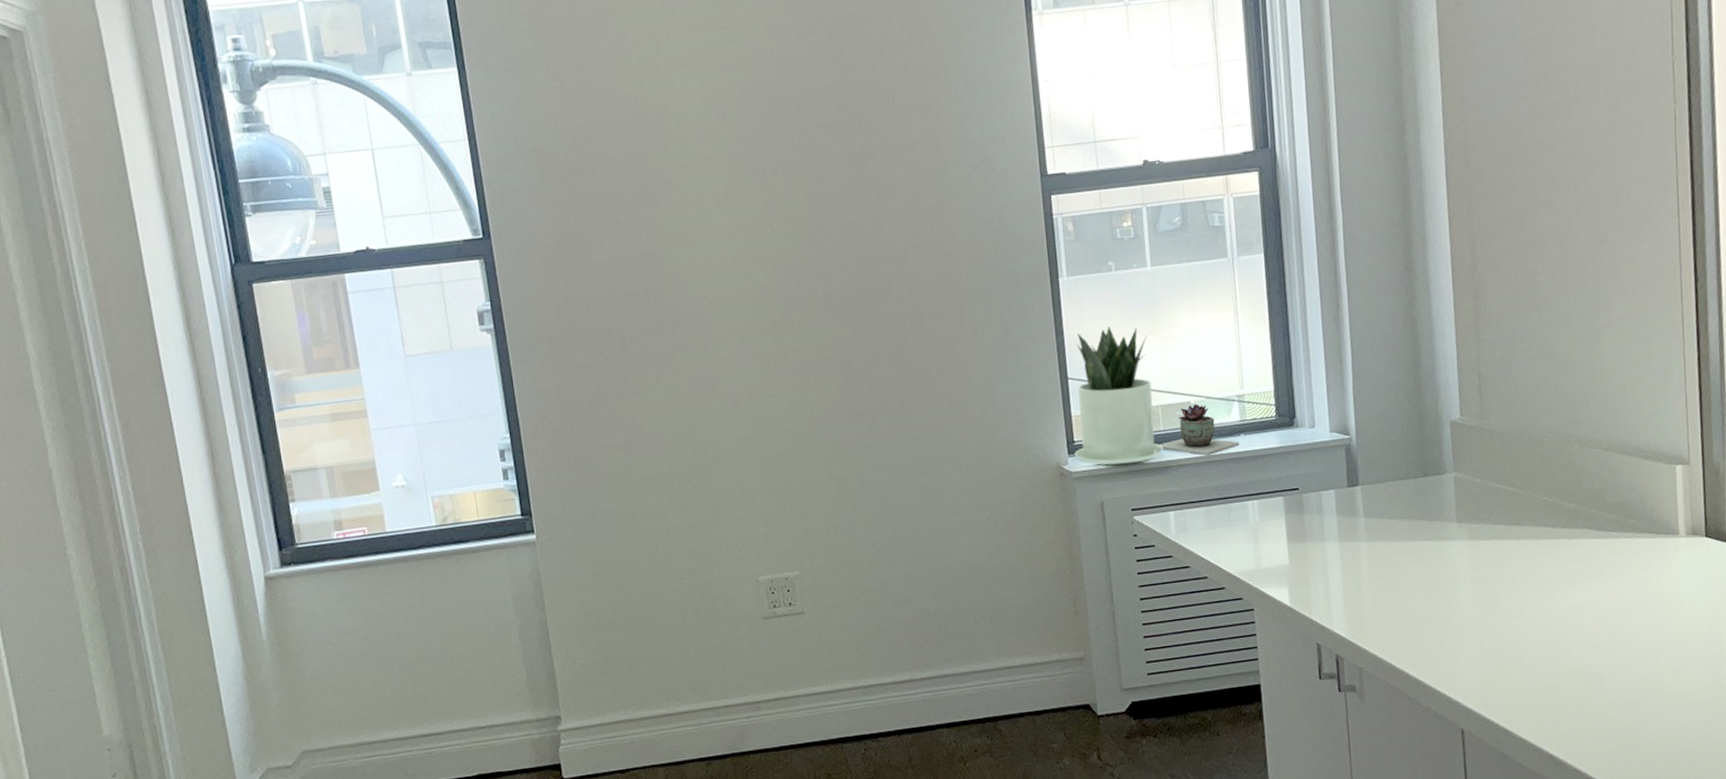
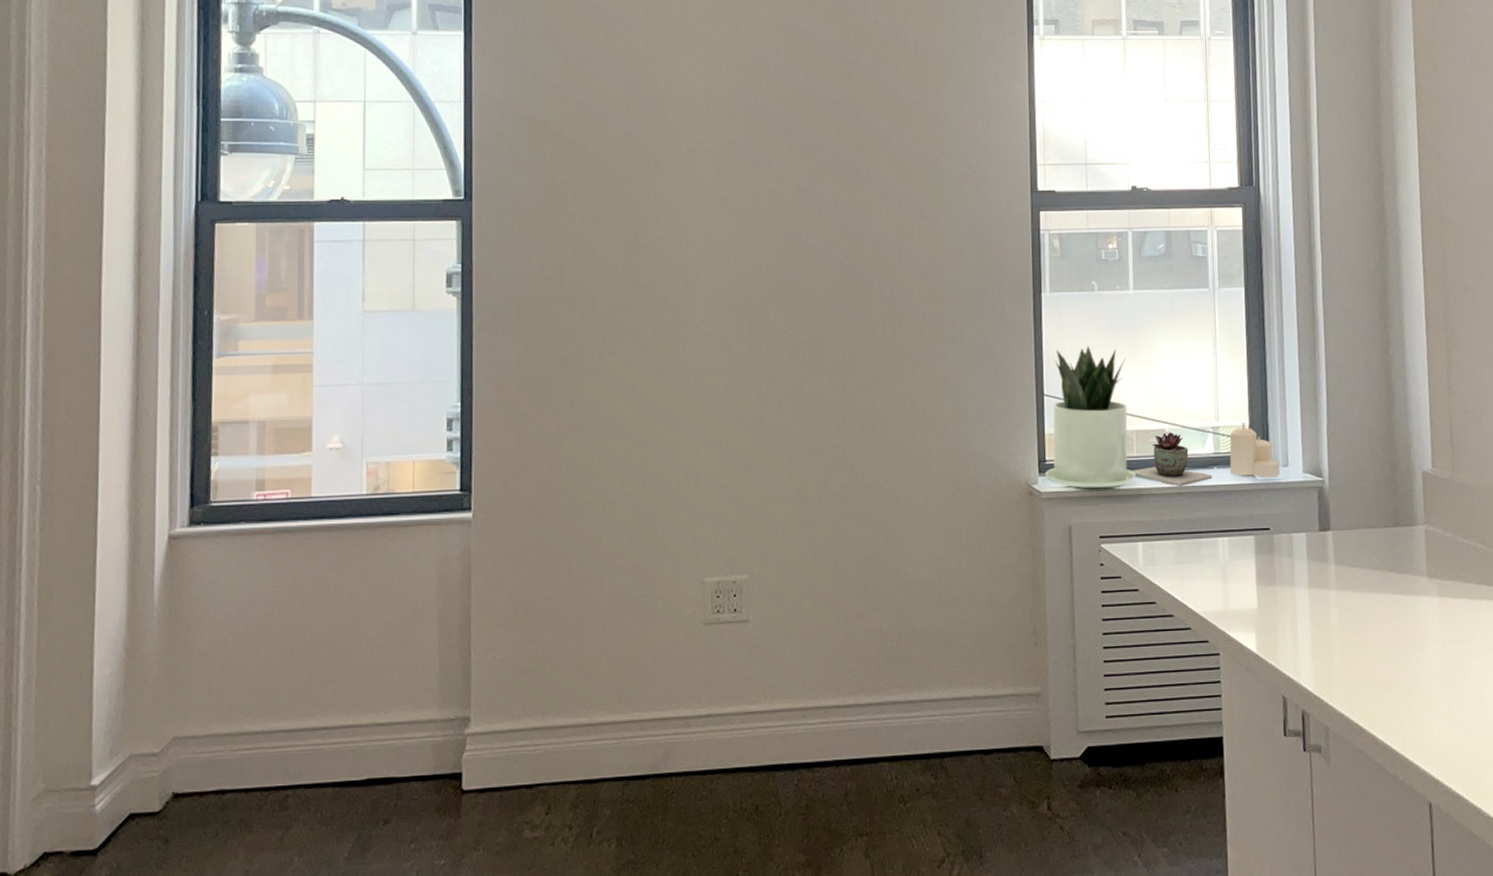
candle: none [1255,388,1307,441] -> present [1229,423,1280,478]

